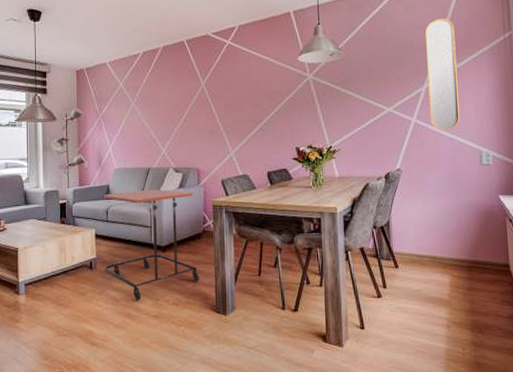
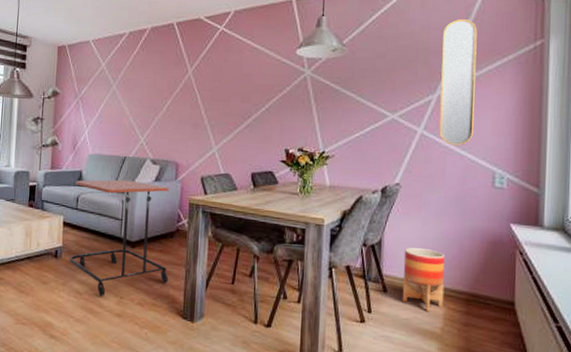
planter: none [410,225,449,281] -> present [402,247,446,311]

